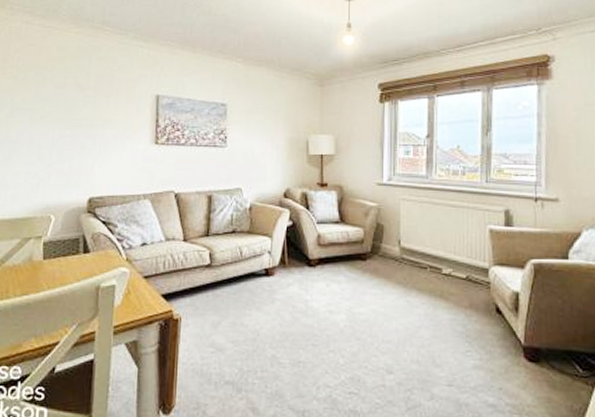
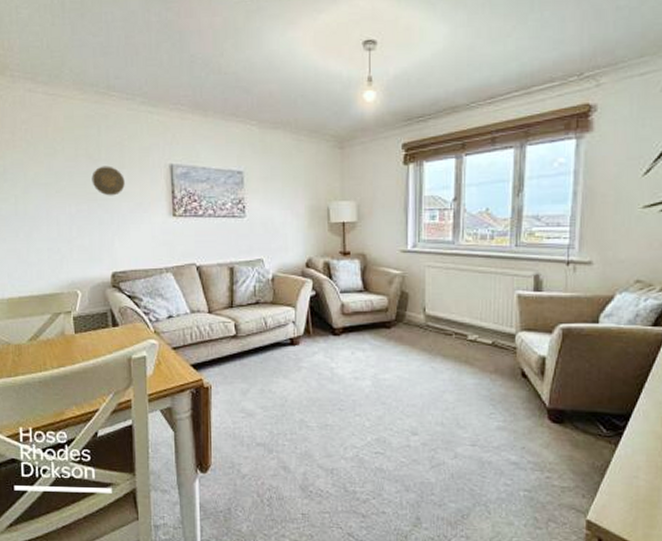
decorative plate: none [78,94,111,123] -> present [91,166,125,196]

